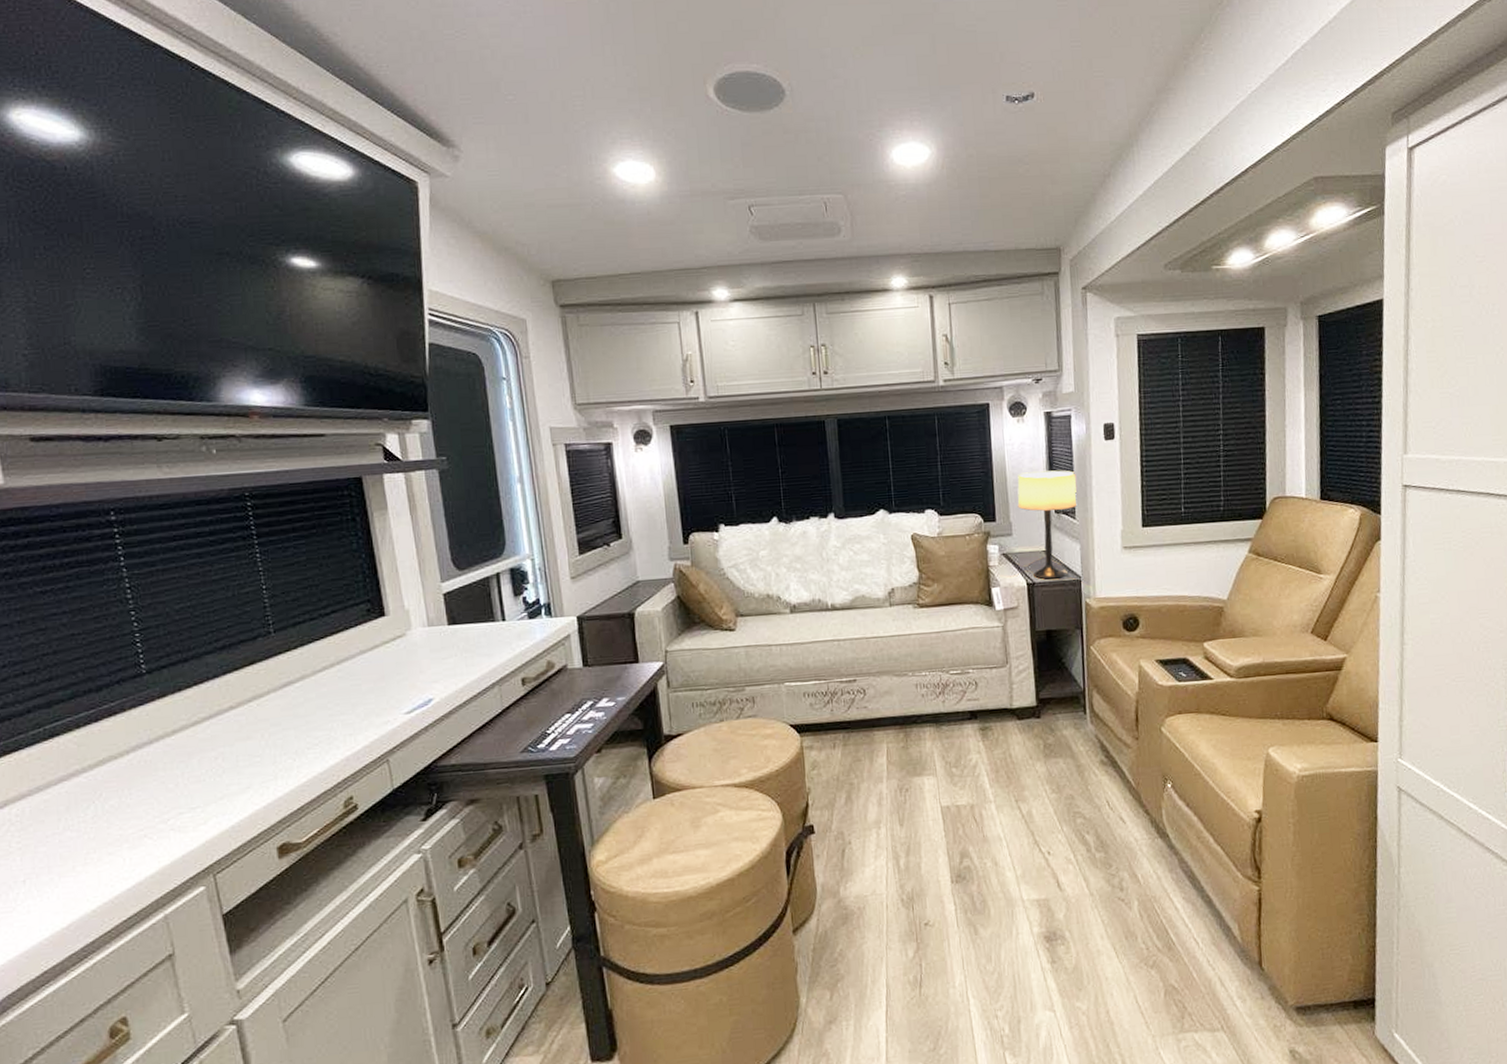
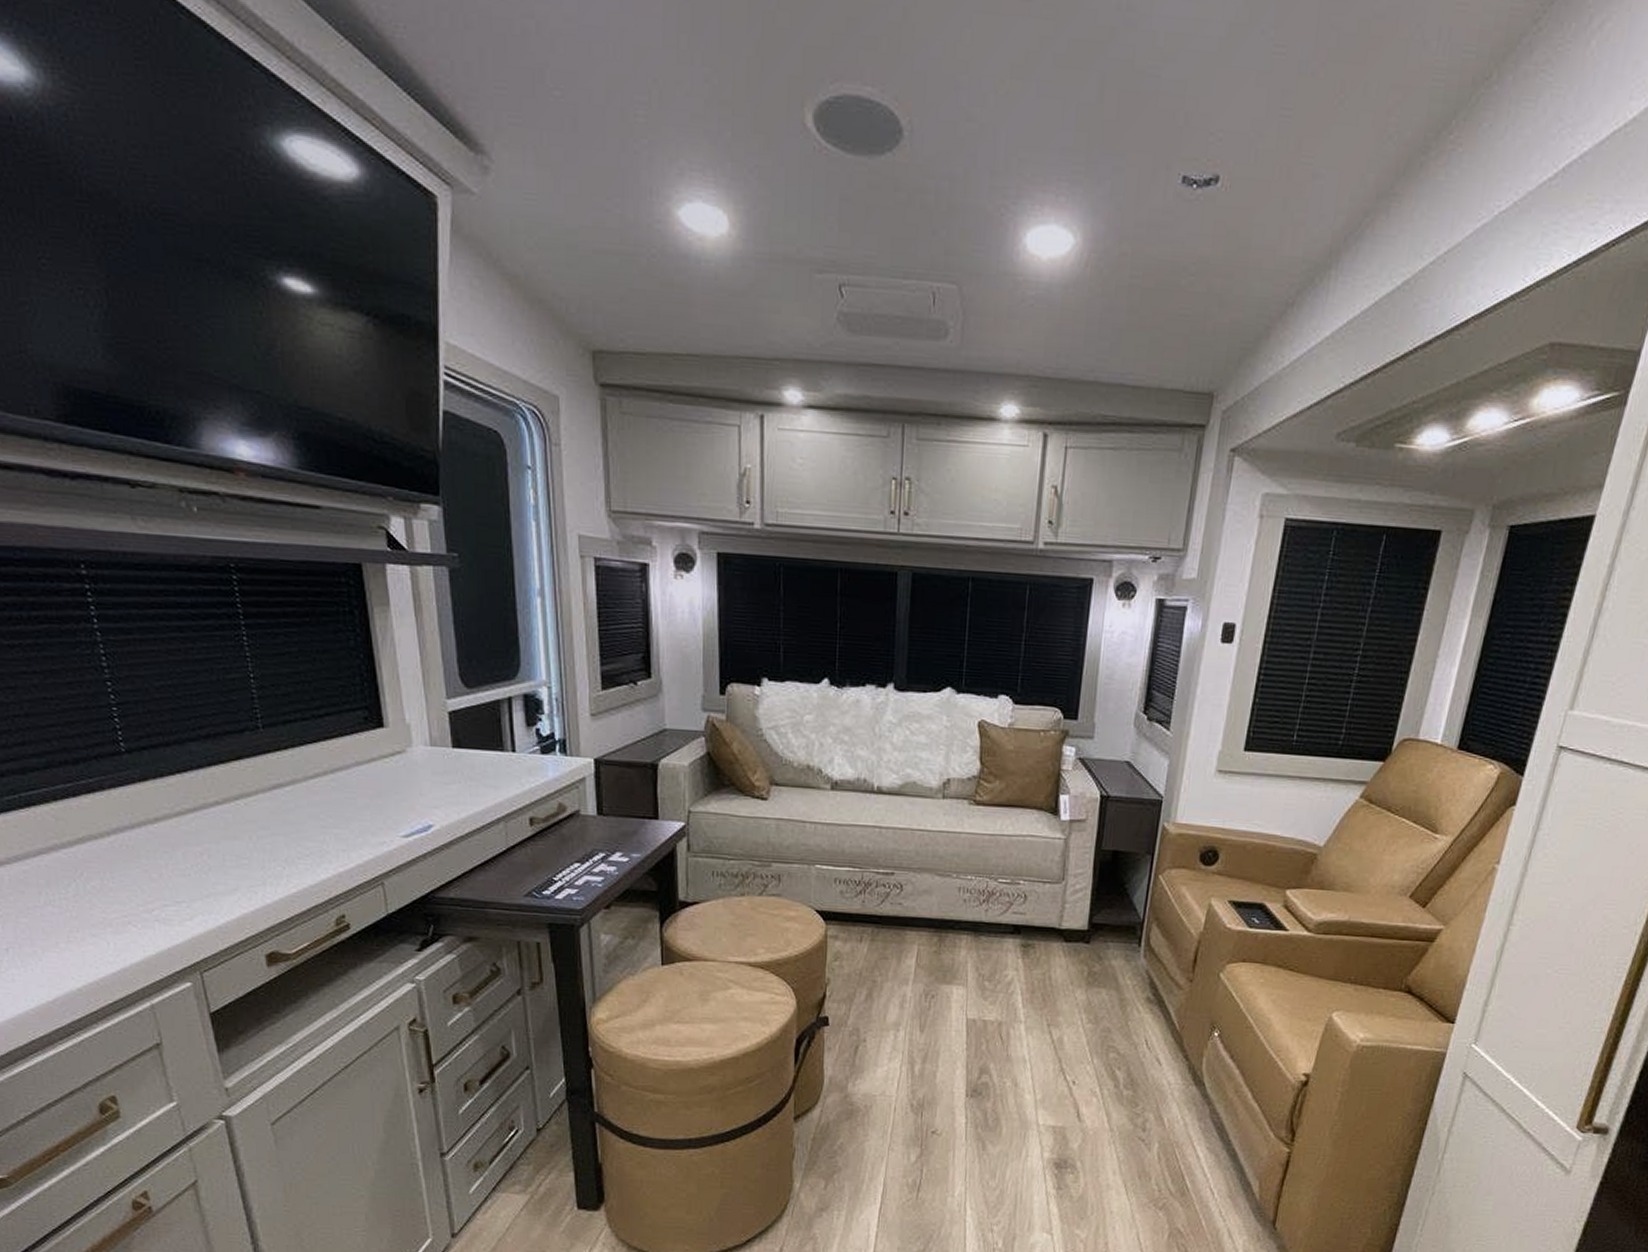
table lamp: present [1017,470,1077,580] -> none [1105,667,1180,795]

